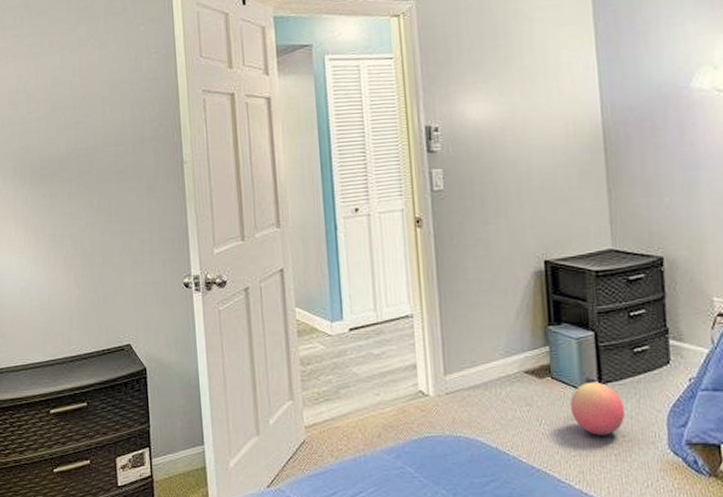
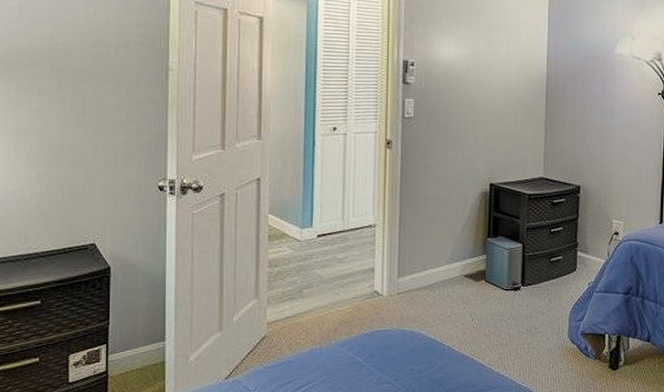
ball: present [570,381,625,435] -> none [498,284,539,328]

